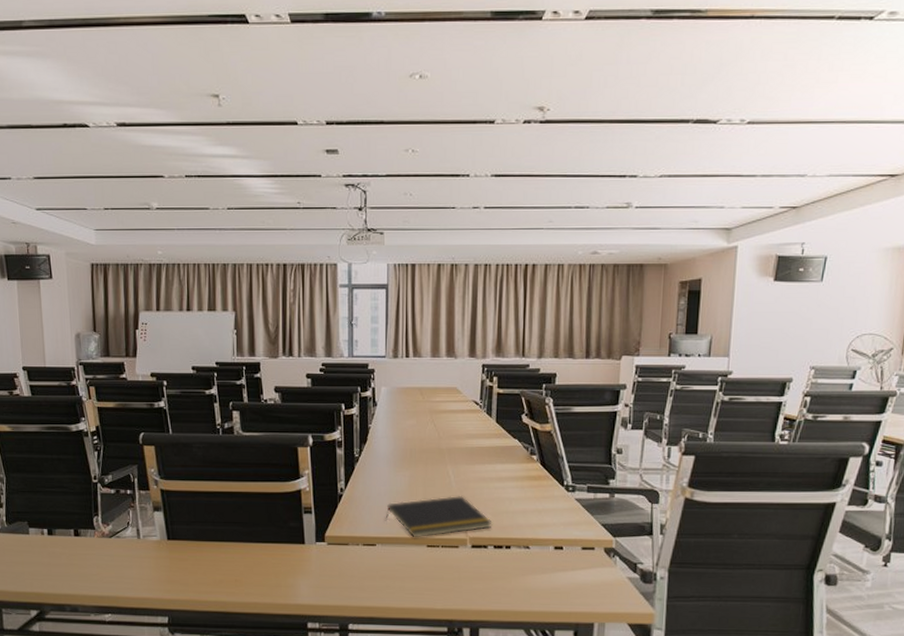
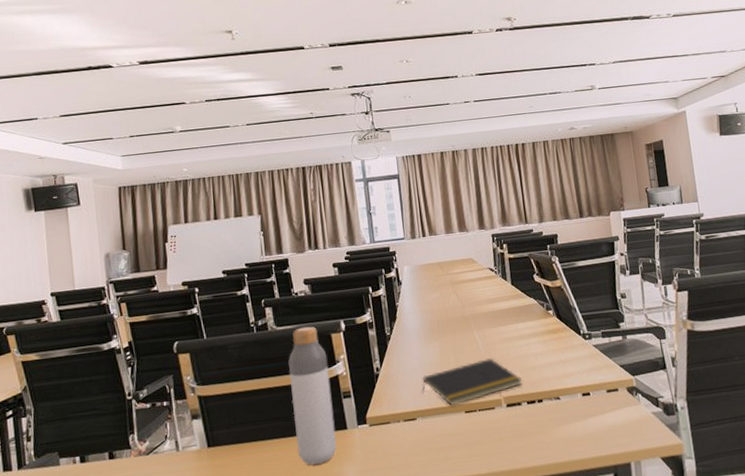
bottle: none [251,436,293,573] -> present [288,326,337,465]

